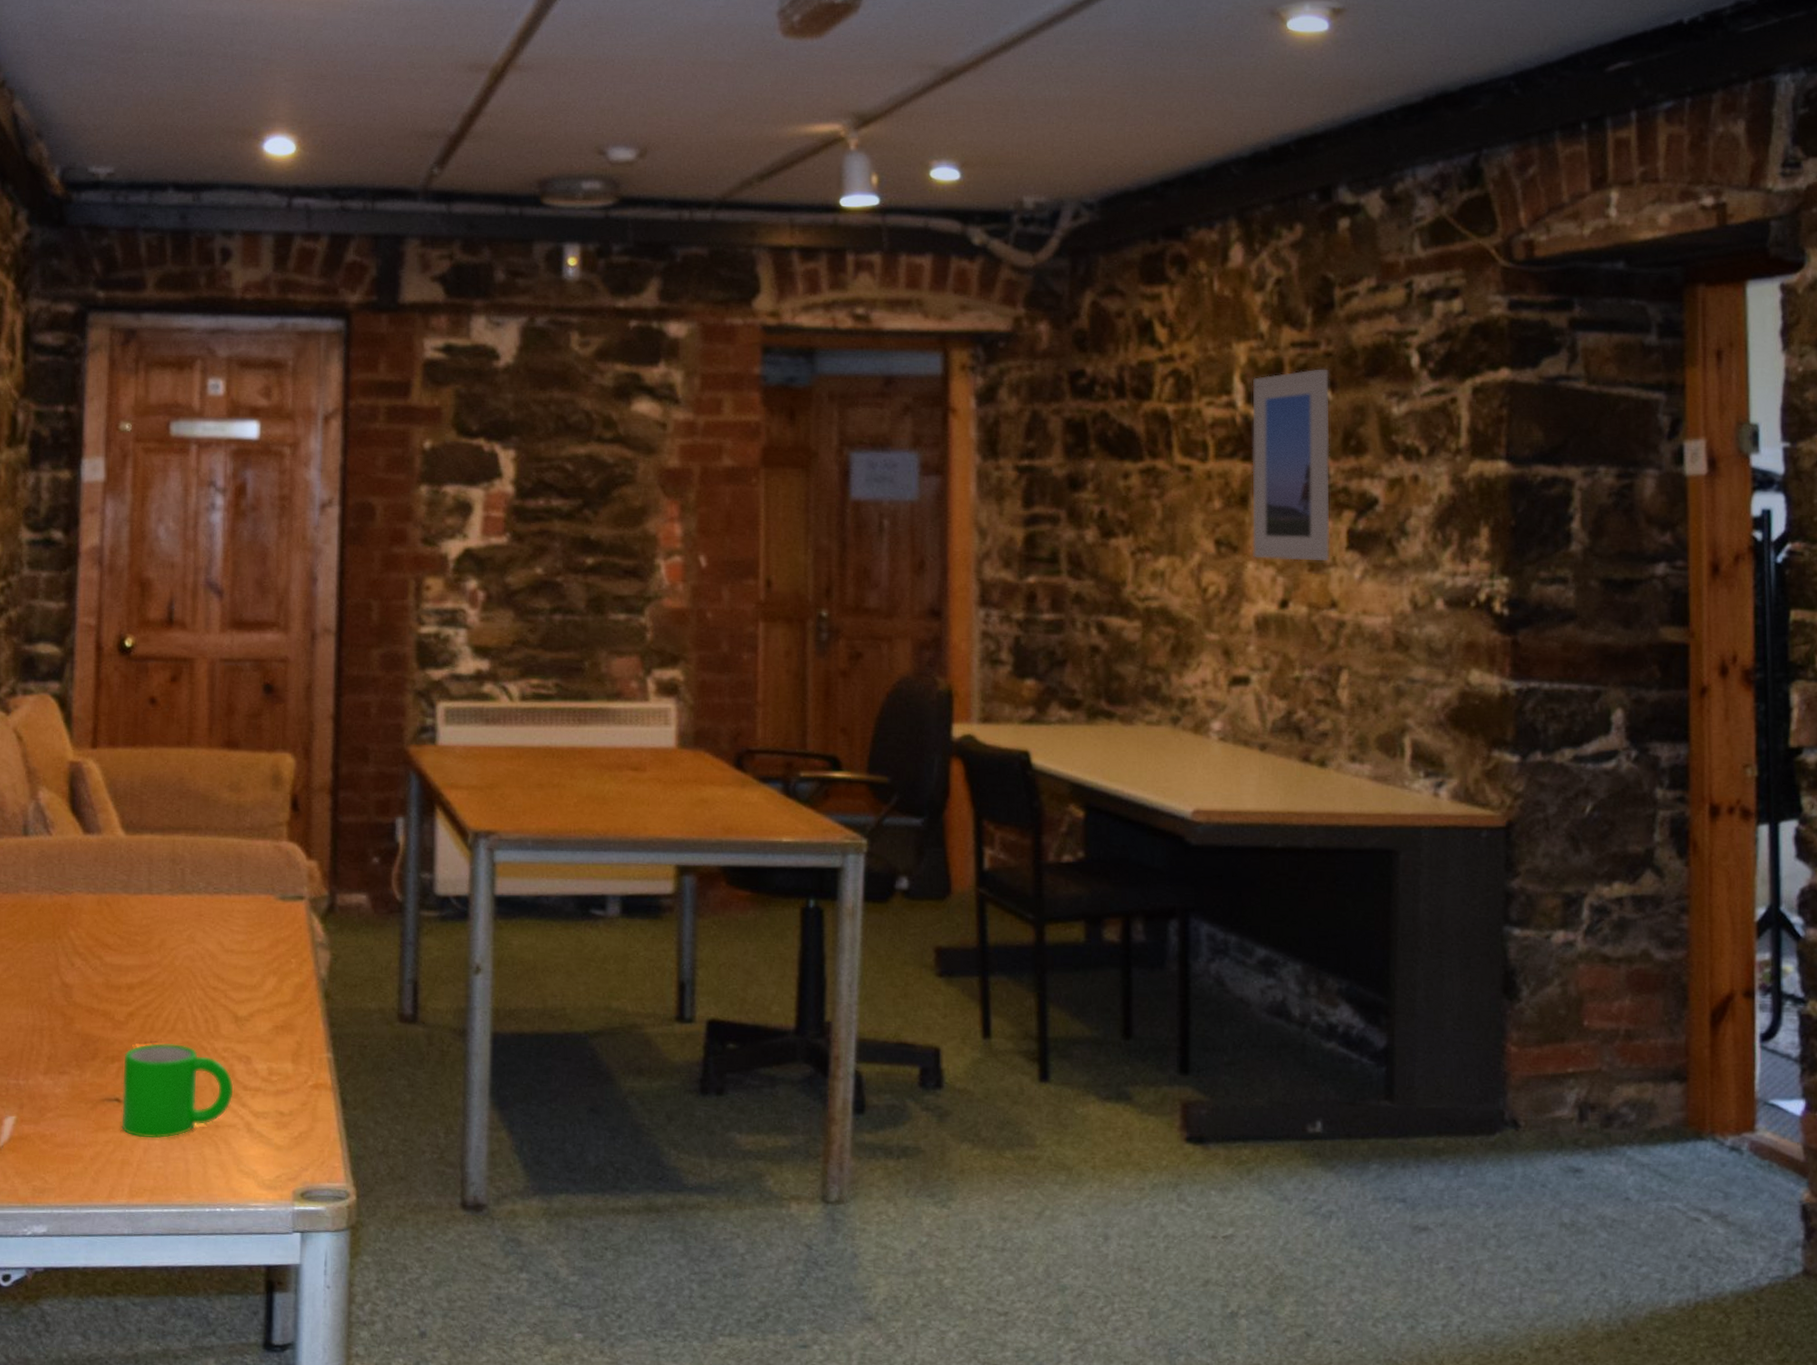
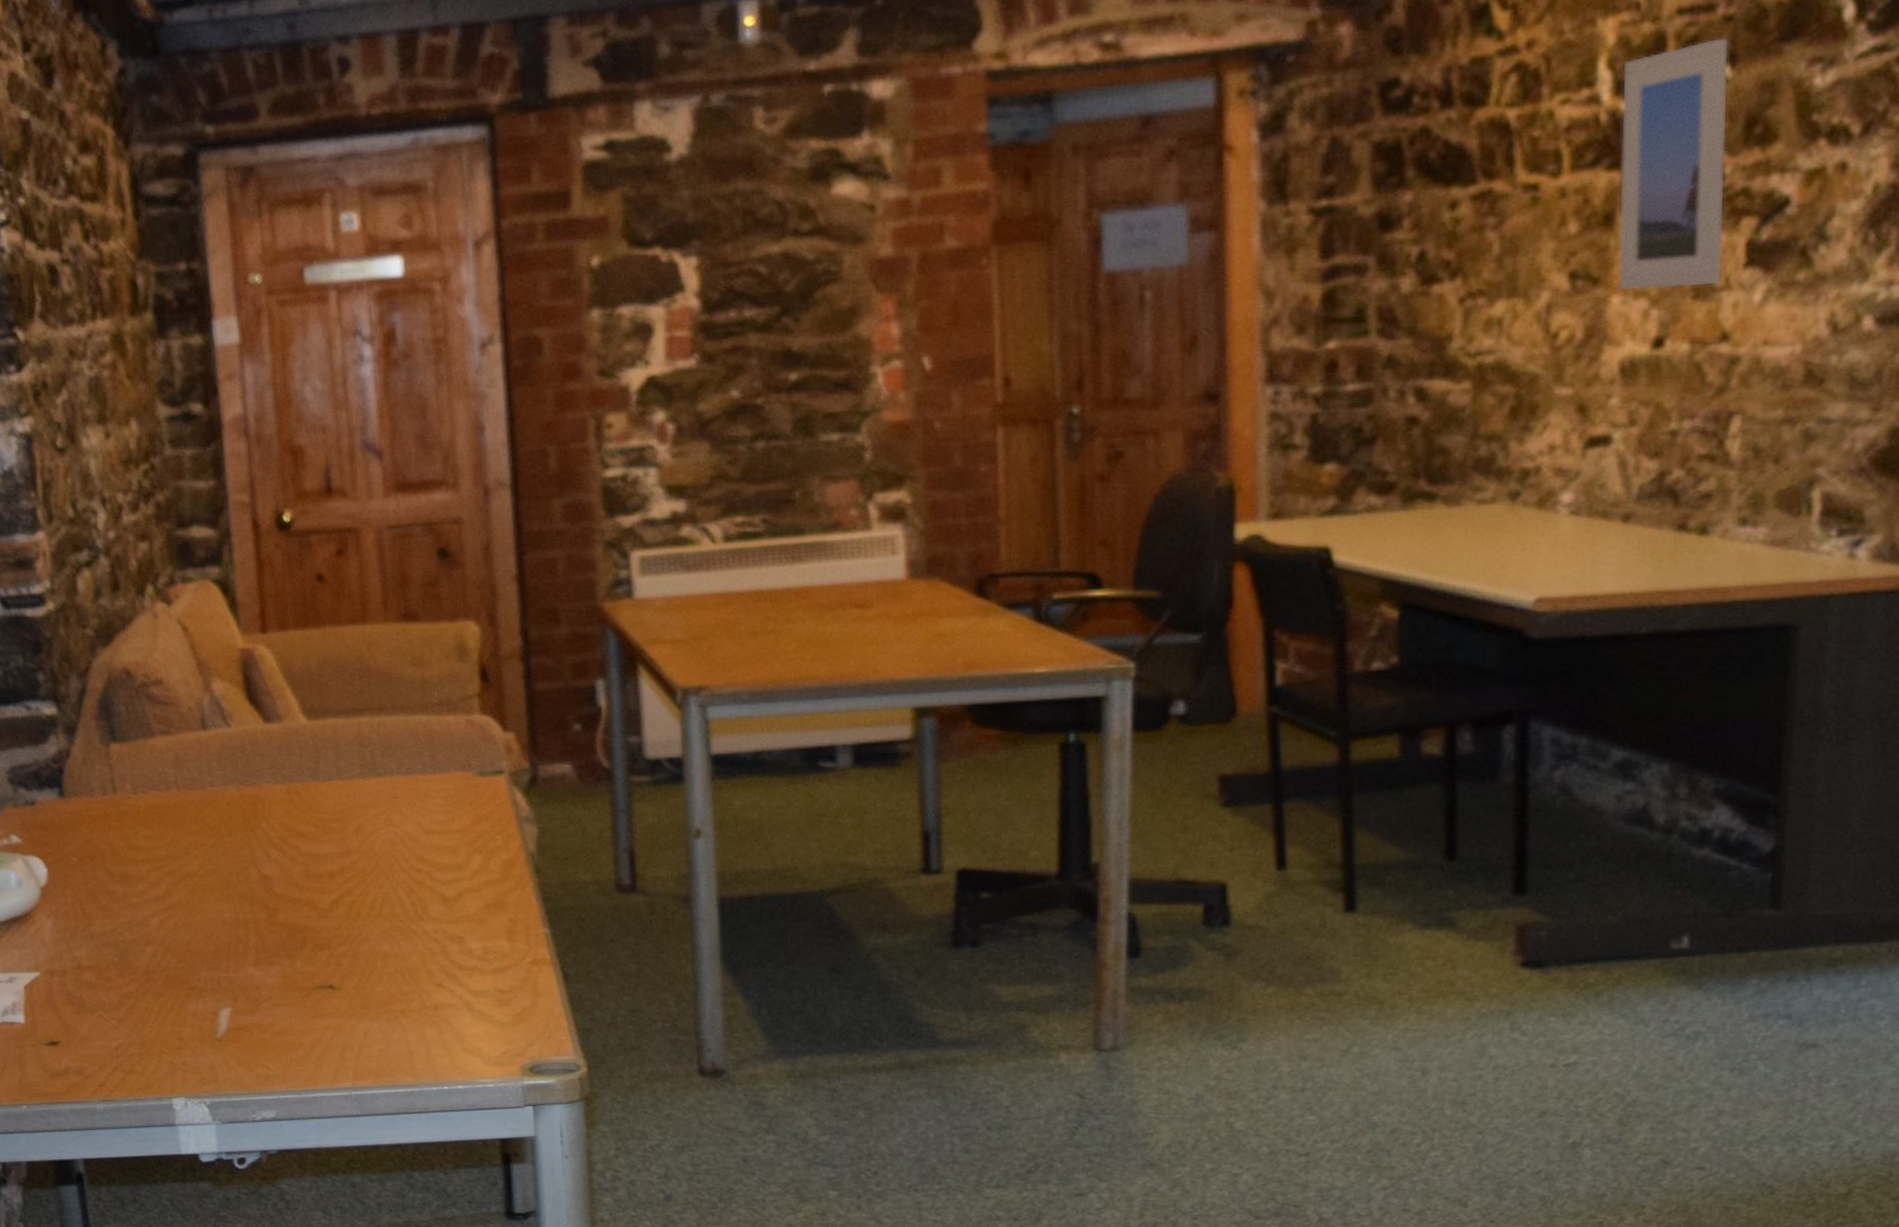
mug: present [122,1043,233,1139] -> none [332,929,450,1022]

